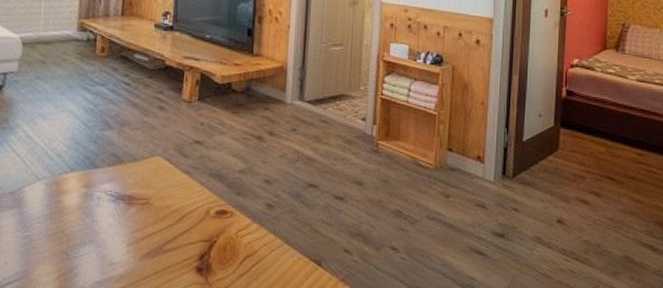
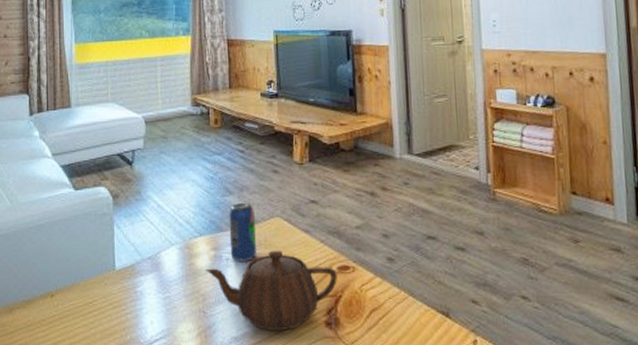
teapot: none [74,190,215,275] -> present [206,250,338,330]
beverage can: none [103,139,134,201] -> present [229,203,256,261]

